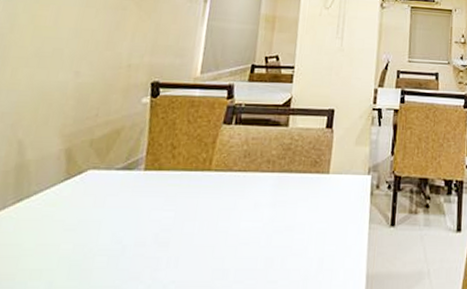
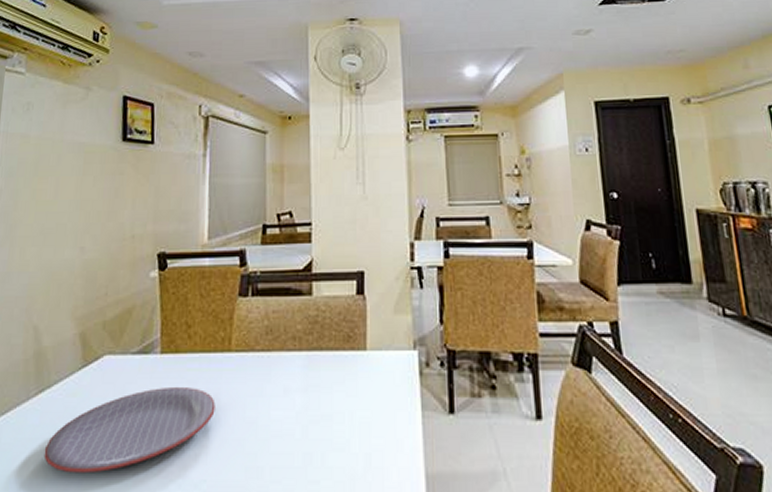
plate: none [14,200,191,276] -> present [43,388,215,474]

